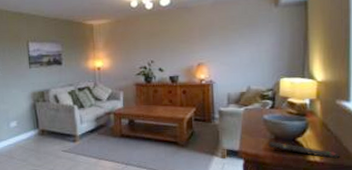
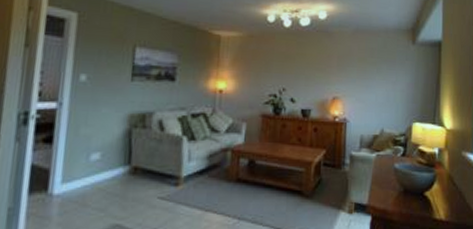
remote control: present [268,141,340,159] -> none [397,194,463,217]

